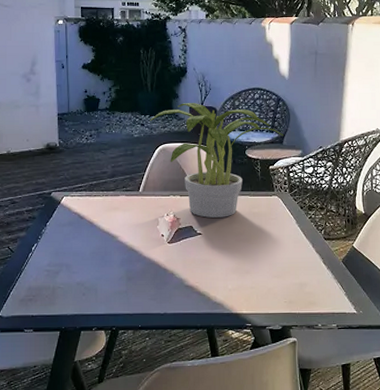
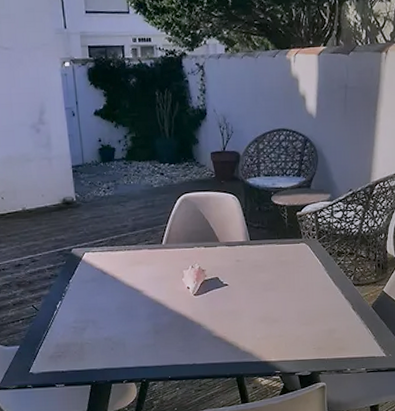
potted plant: present [150,103,284,218] -> none [169,148,312,268]

